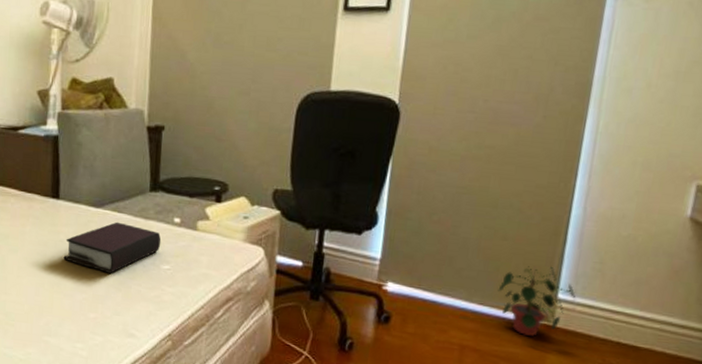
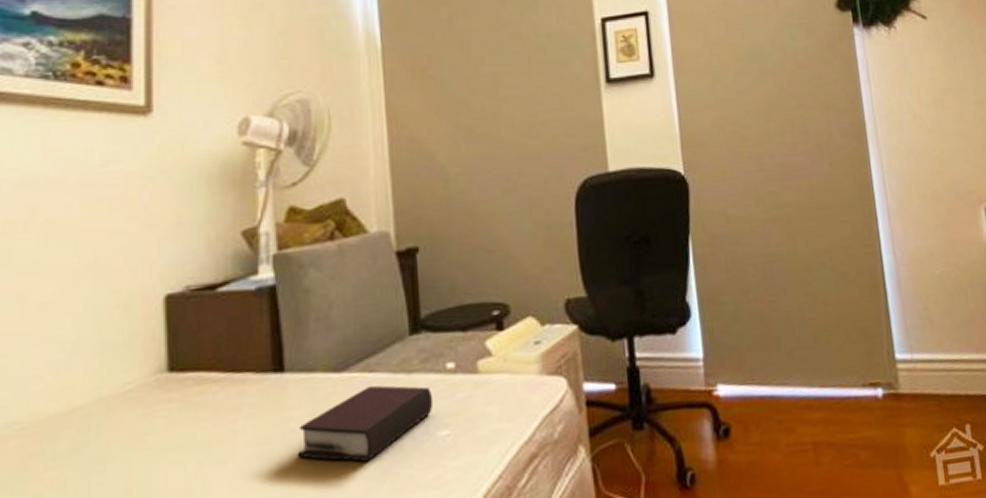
potted plant: present [498,266,575,336] -> none [835,324,912,412]

